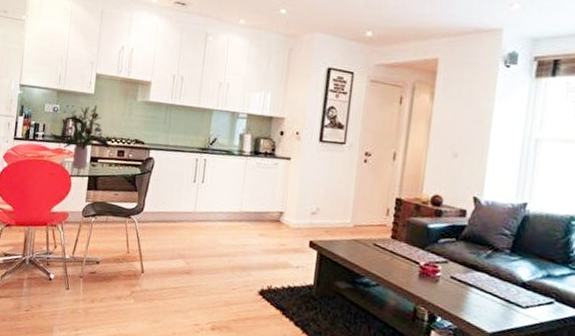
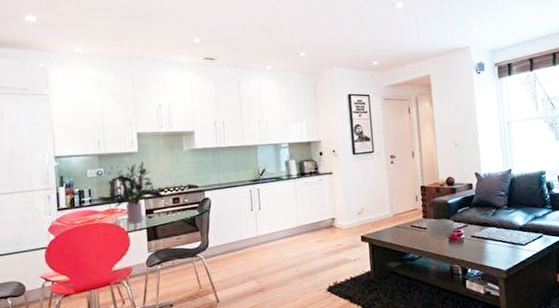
bowl: none [391,243,432,273] -> present [426,218,455,241]

